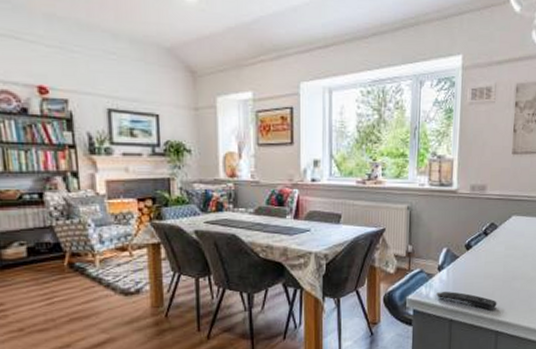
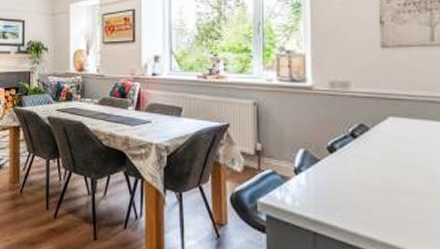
remote control: present [436,291,497,311] -> none [294,197,377,228]

